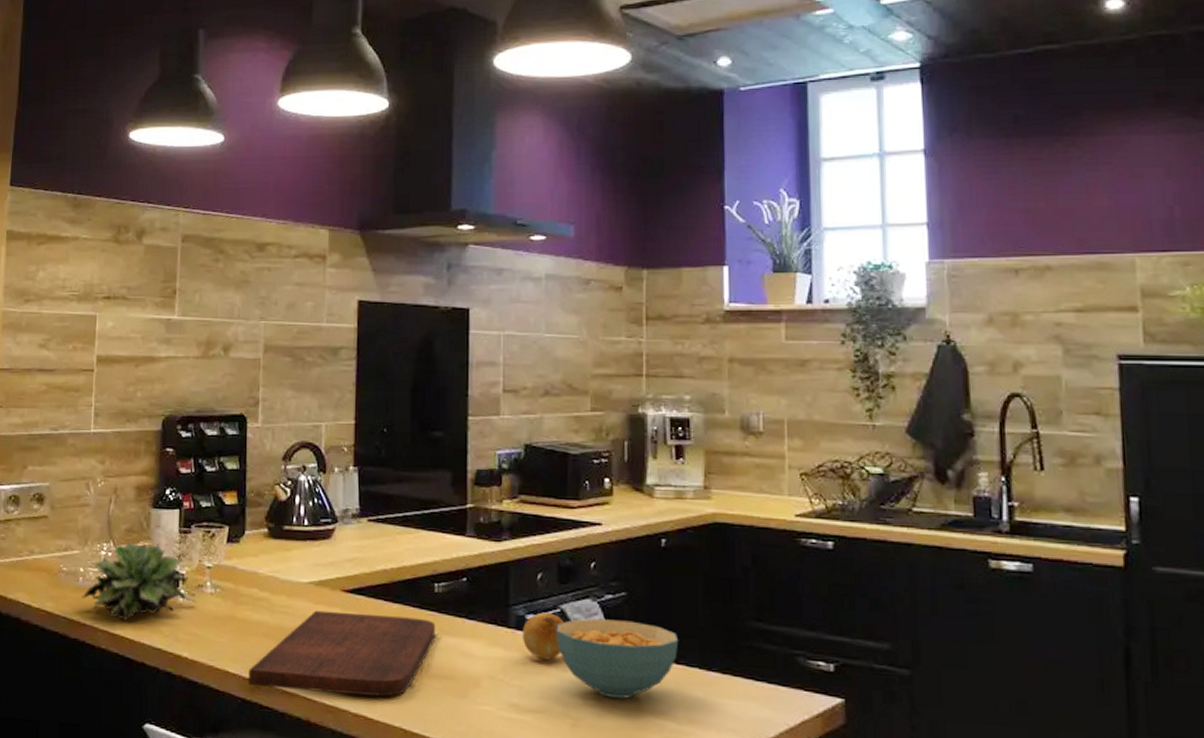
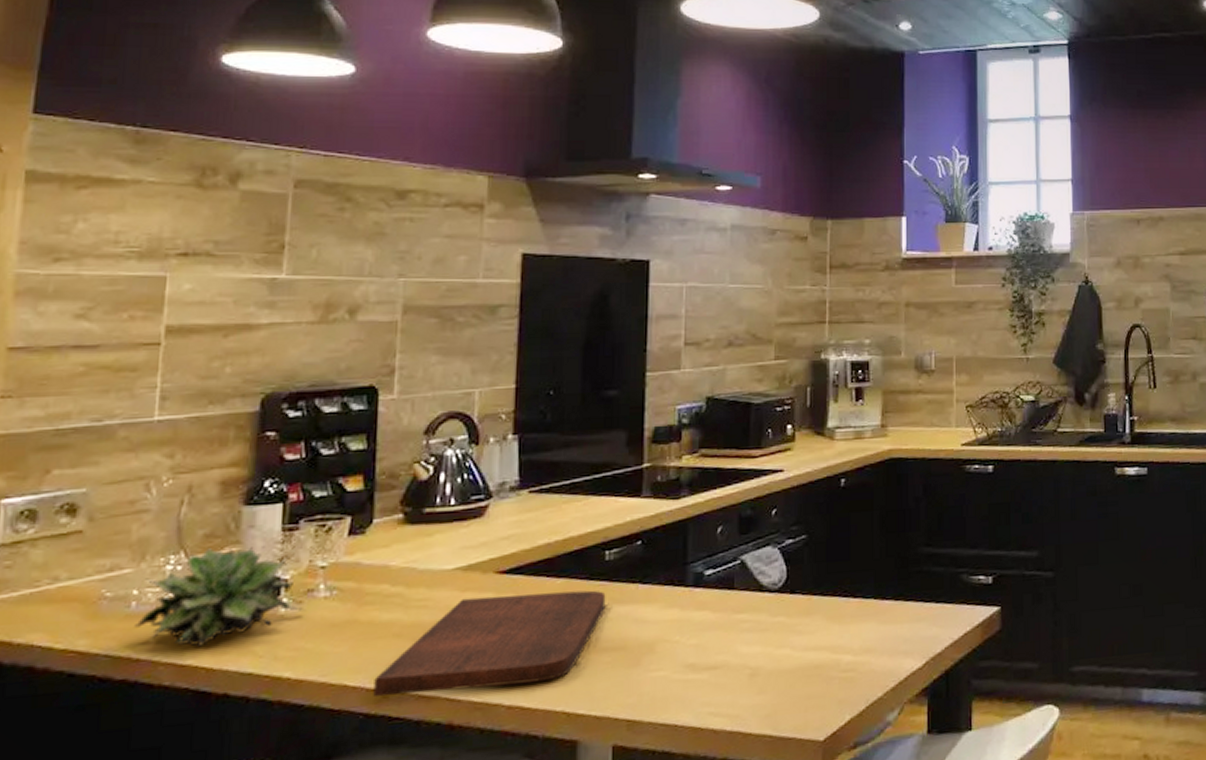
fruit: present [523,612,564,660] -> none [701,565,744,614]
cereal bowl: present [556,618,679,699] -> none [736,562,856,641]

